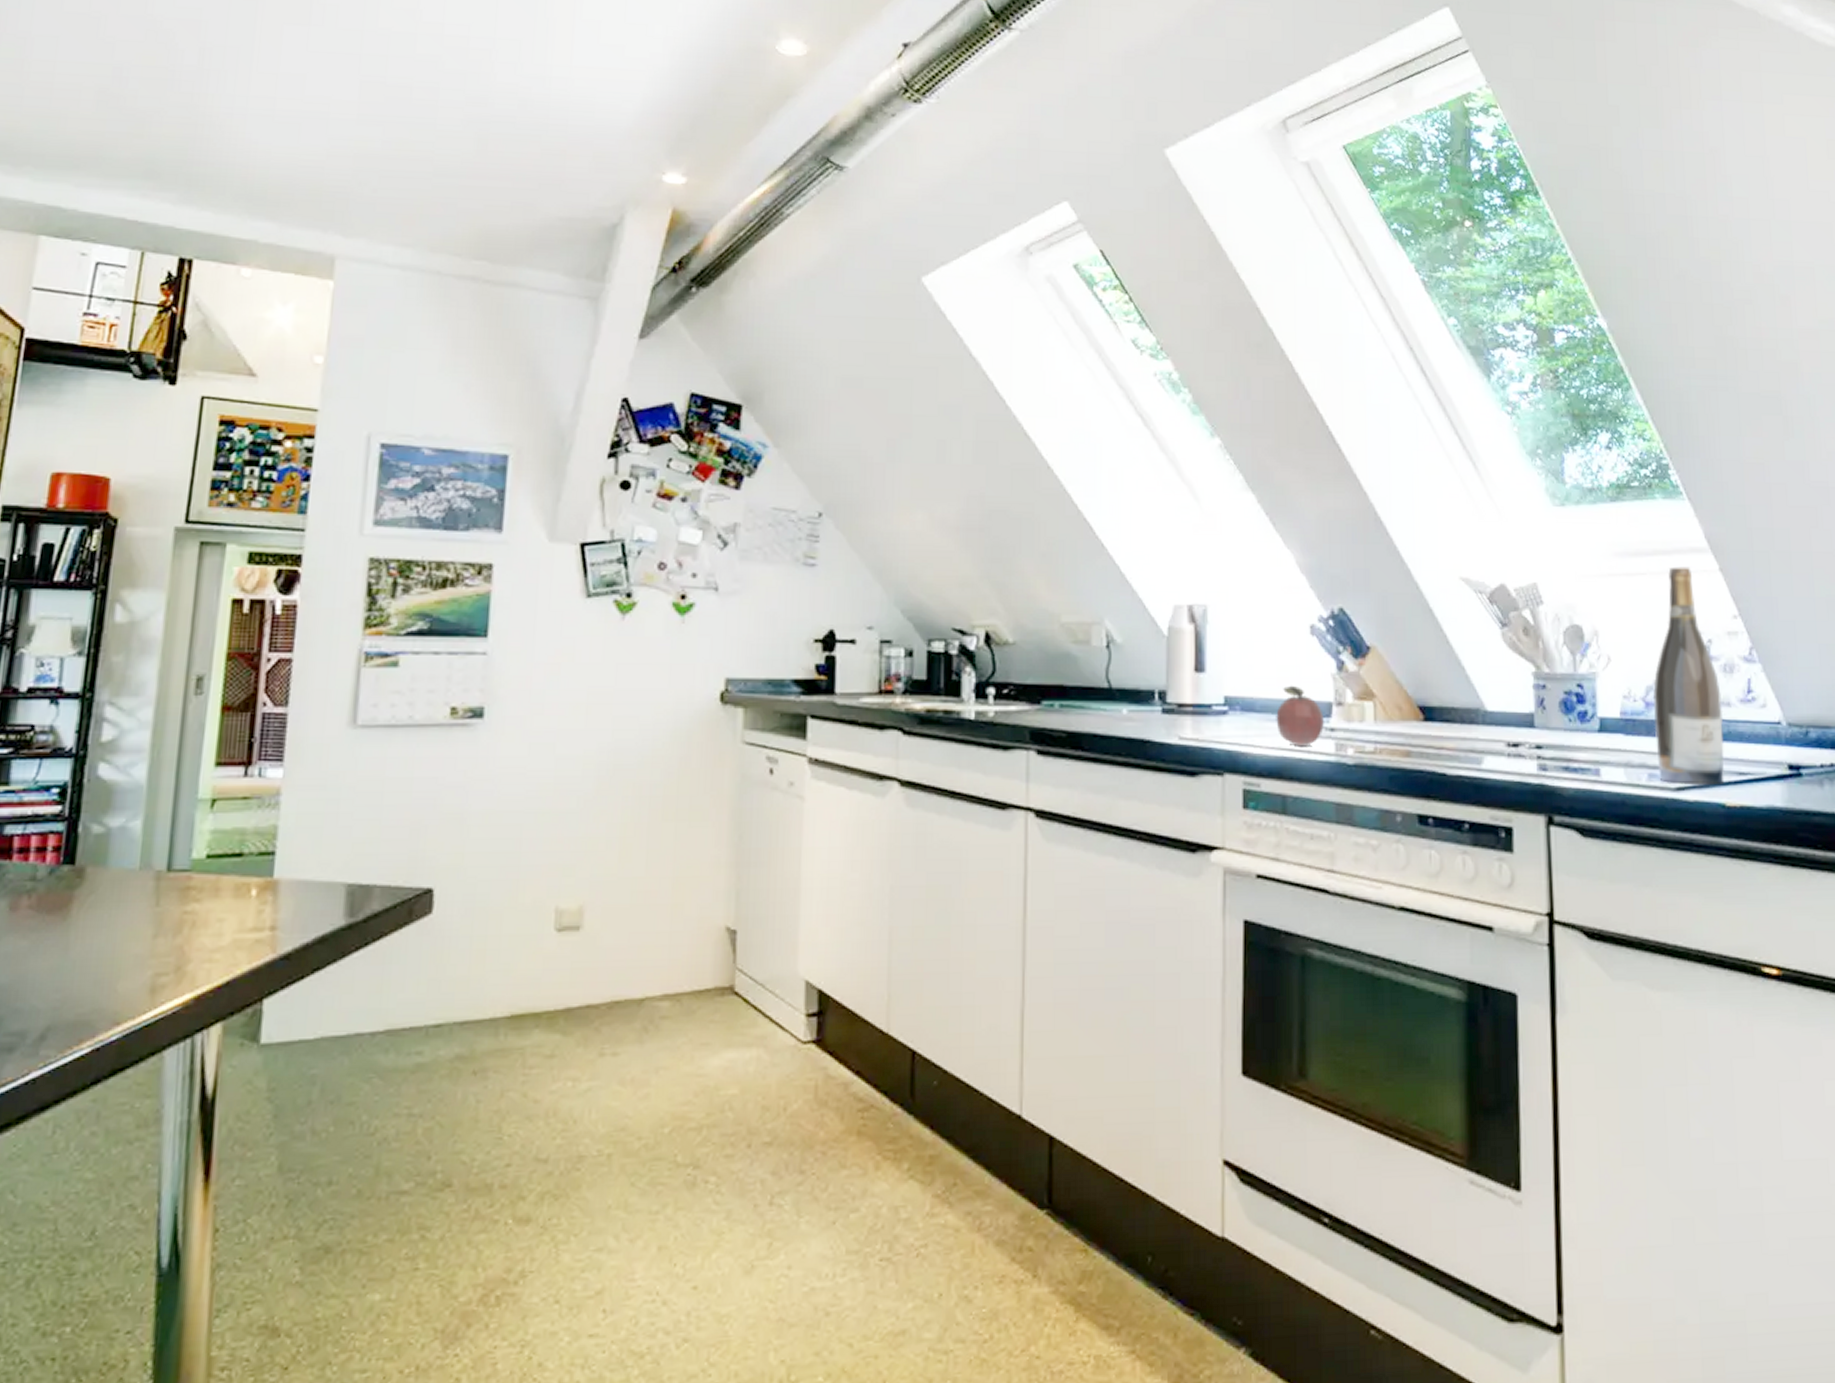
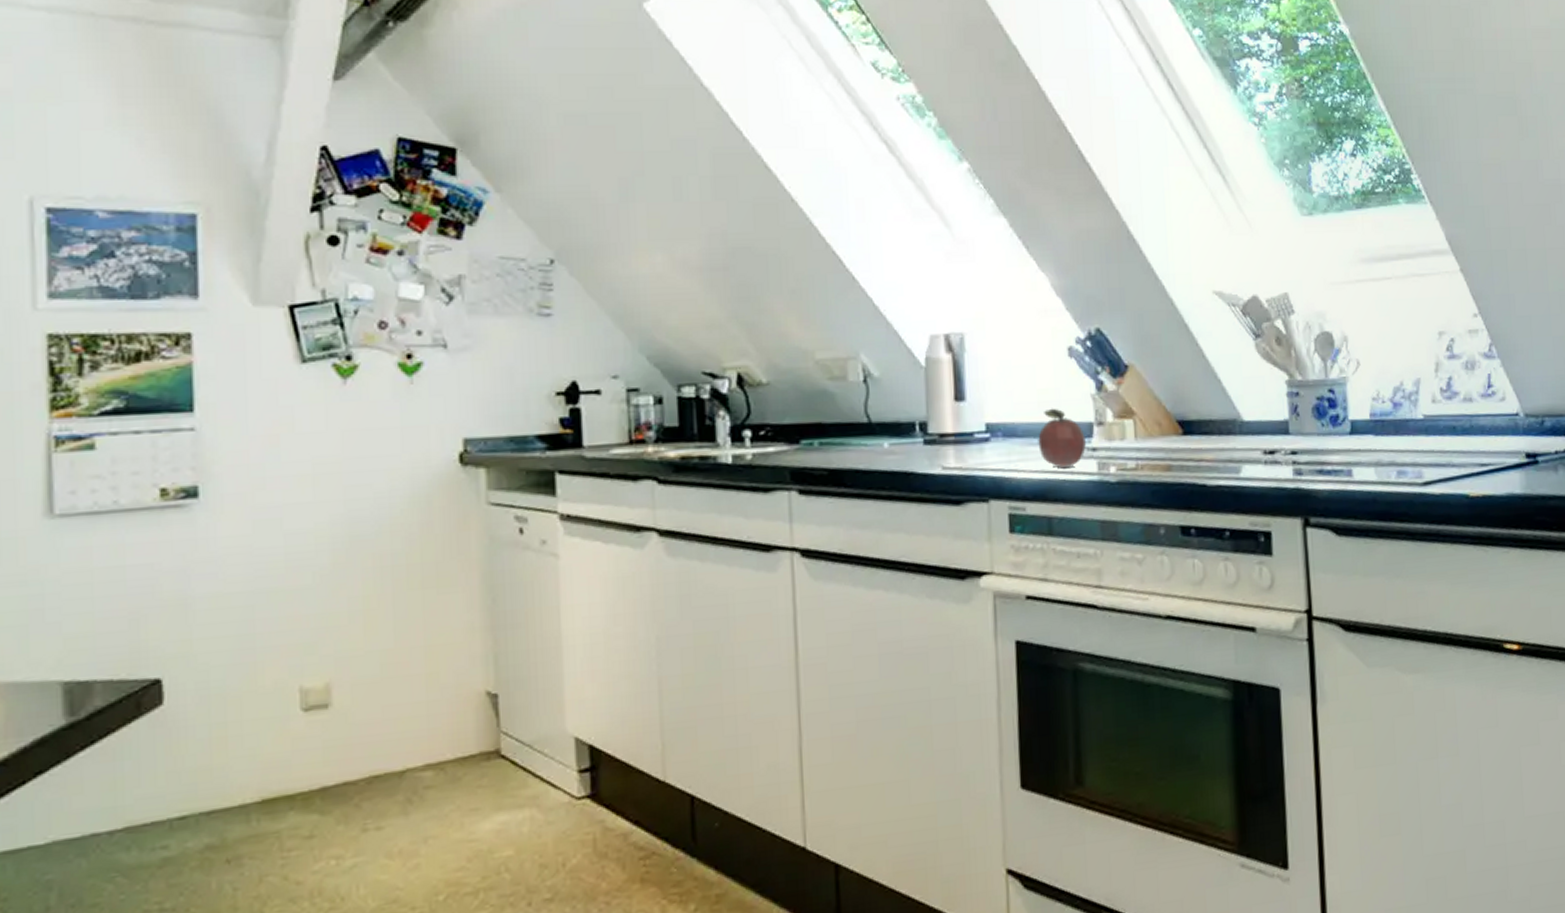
wine bottle: present [1653,566,1725,786] -> none [1400,269,1468,480]

